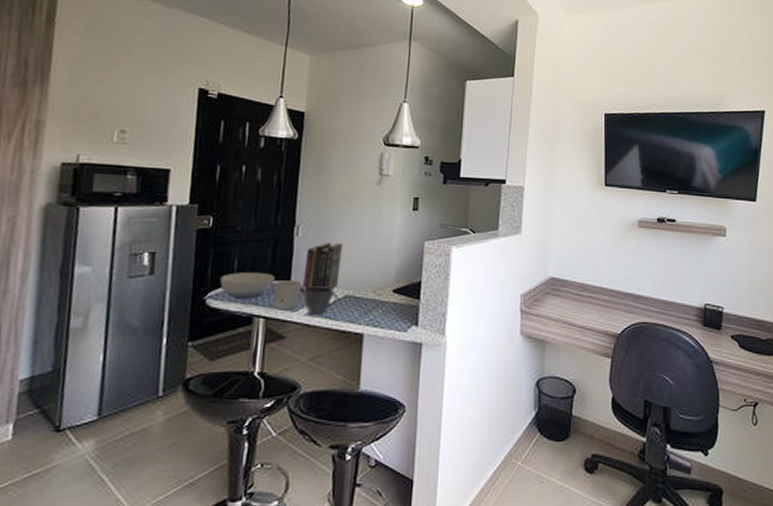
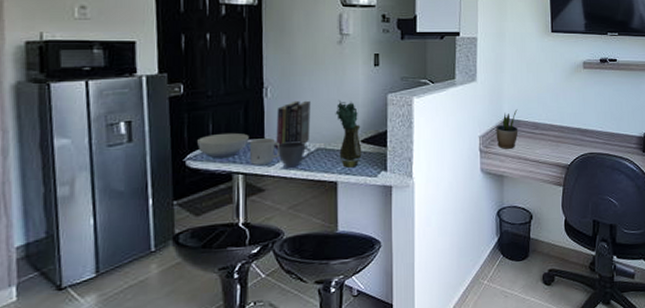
vase: none [367,244,394,319] -> present [335,99,362,168]
potted plant: none [539,267,565,311] -> present [496,109,519,149]

